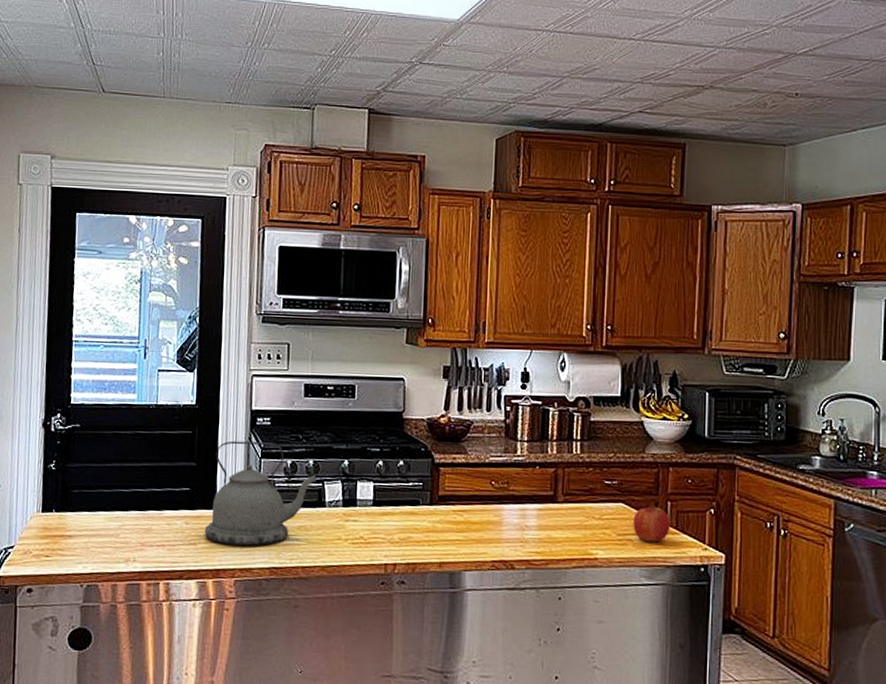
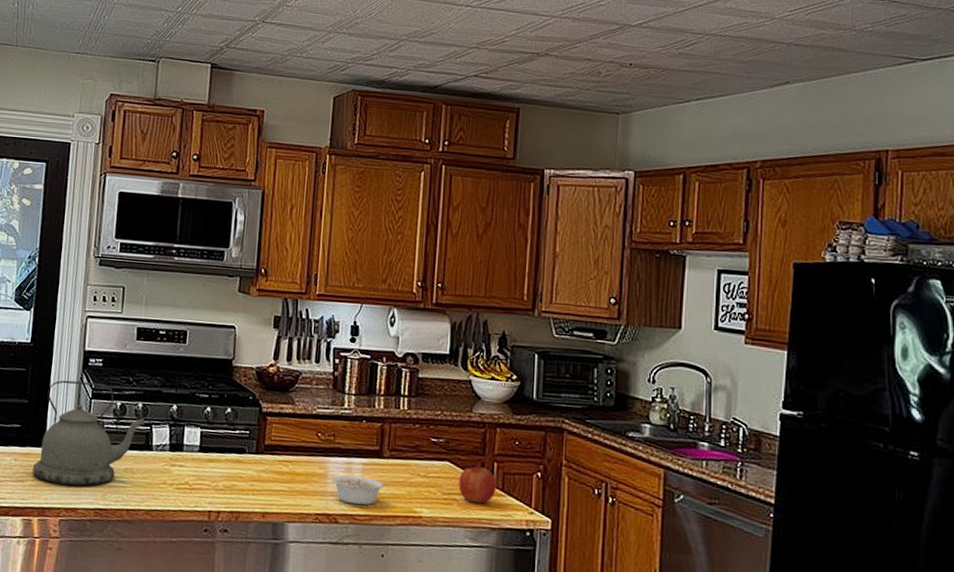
legume: none [506,521,567,551] -> present [331,475,392,506]

